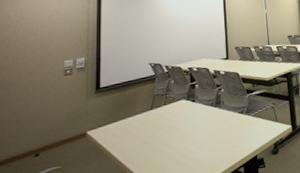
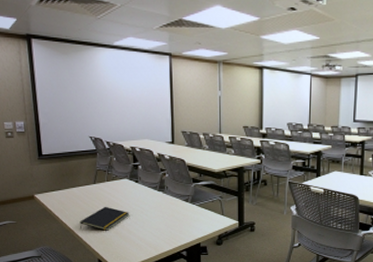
notepad: none [132,131,185,163] -> present [79,206,129,231]

